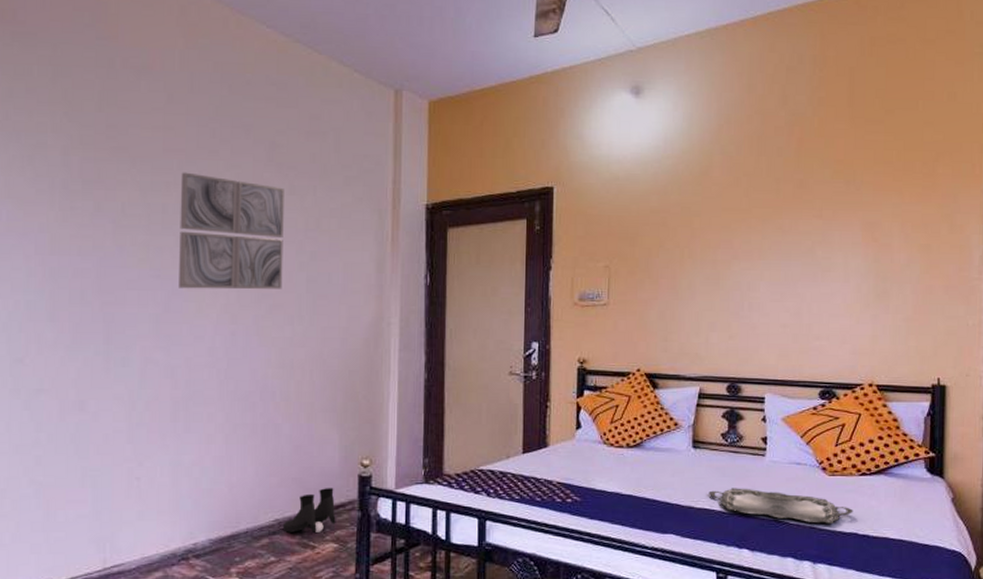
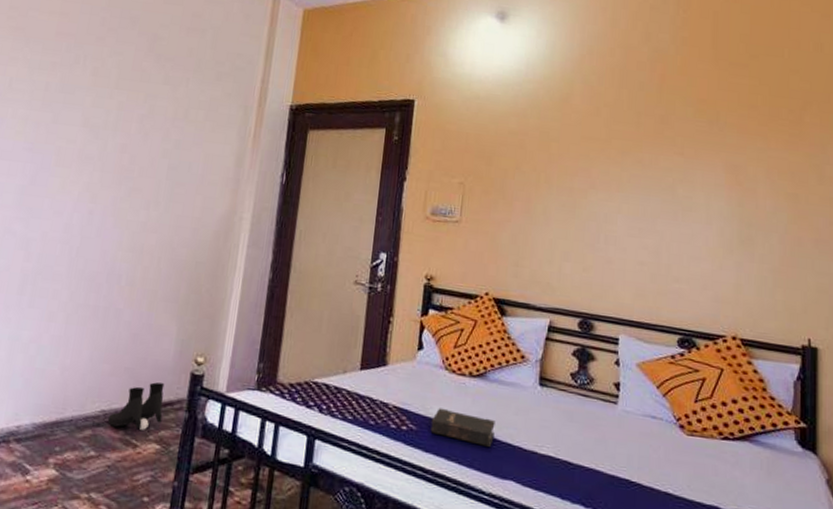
wall art: present [179,172,284,290] -> none [47,54,160,174]
hardback book: none [594,479,654,507] -> present [430,408,495,447]
serving tray: present [708,488,853,523] -> none [554,436,714,492]

